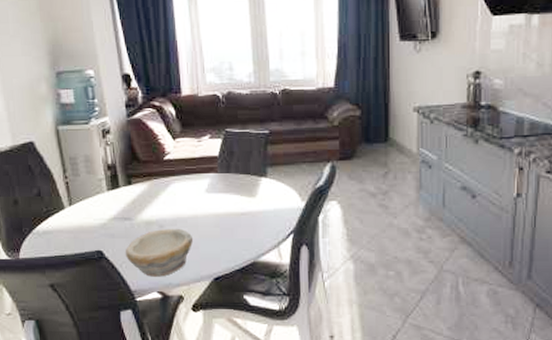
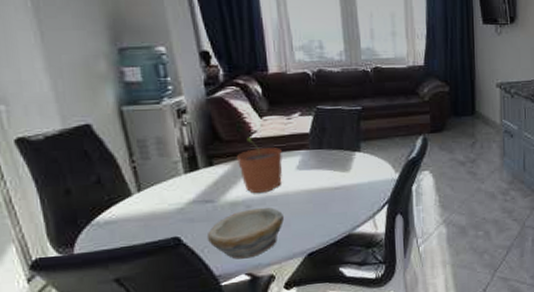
plant pot: none [152,158,193,214] -> present [237,136,282,194]

